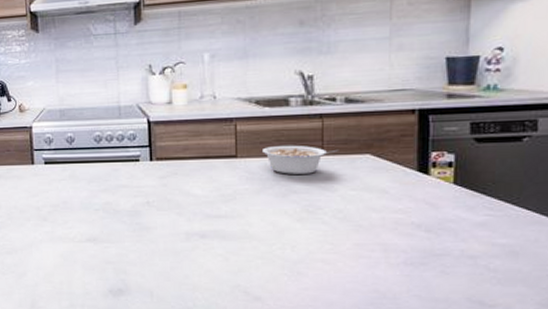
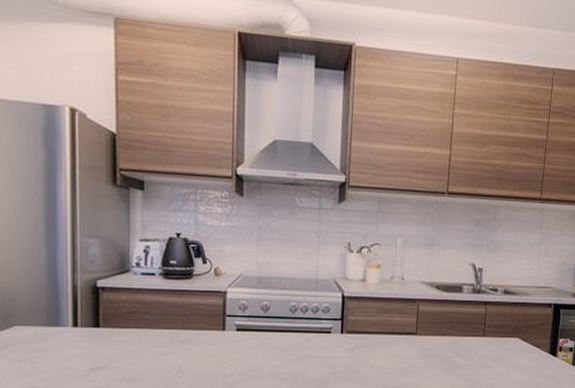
legume: present [261,145,338,174] -> none [437,326,495,352]

